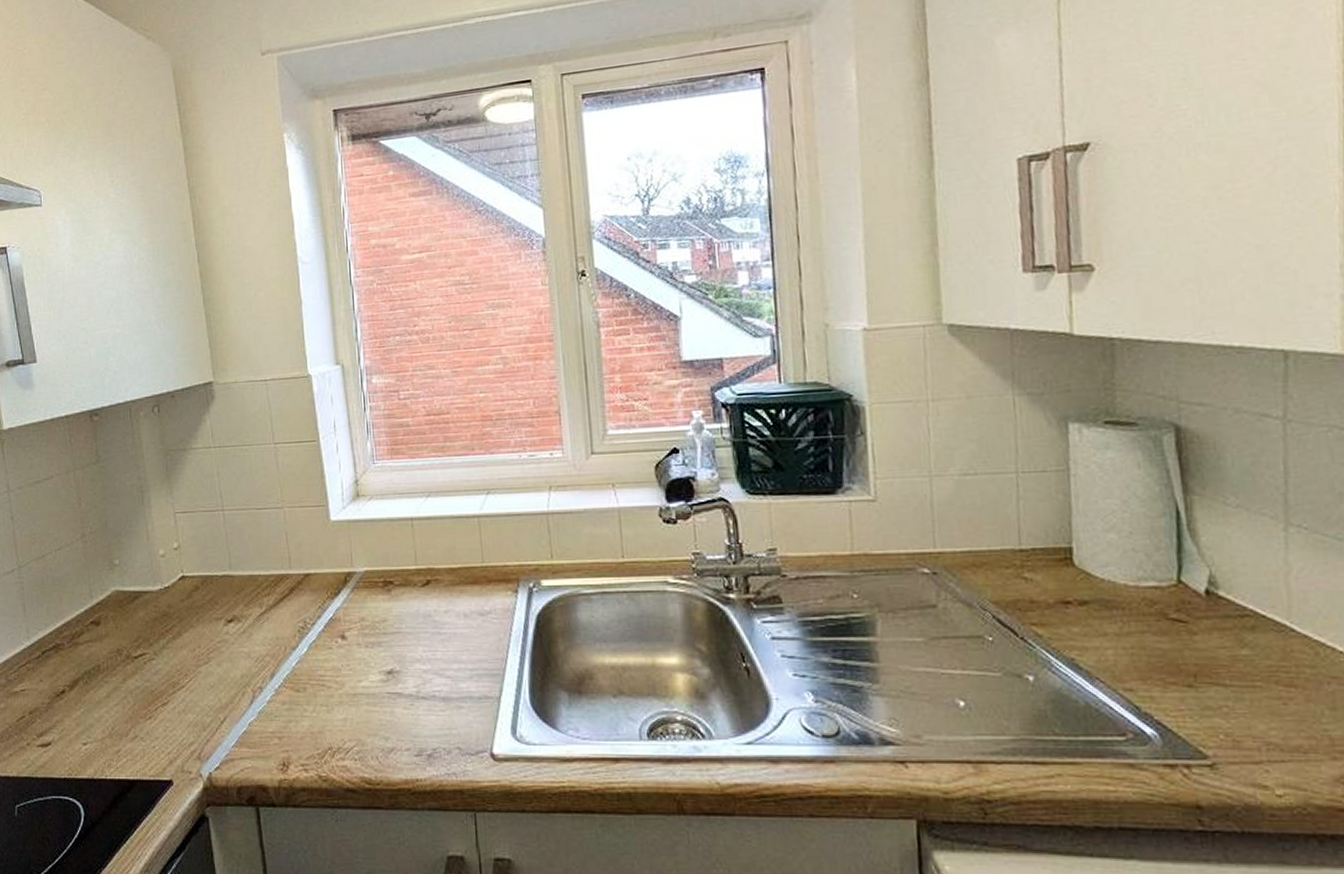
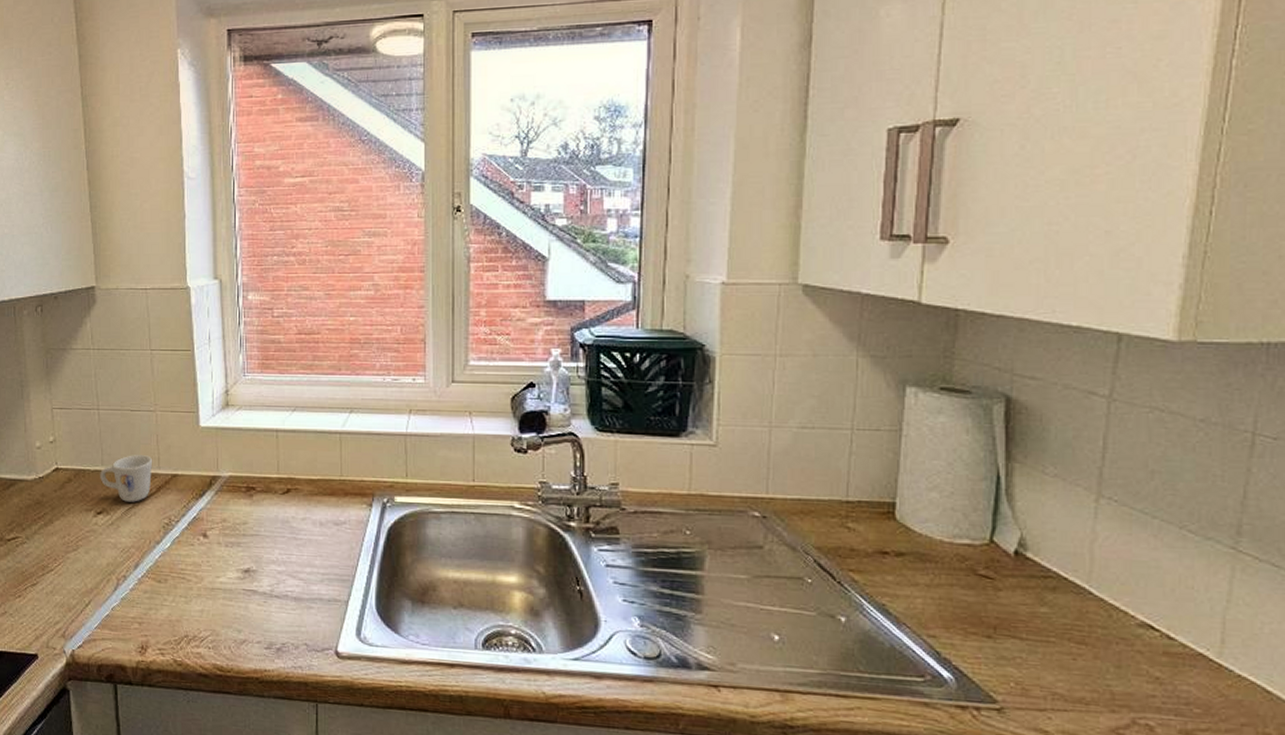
mug: none [228,555,284,607] -> present [100,455,153,502]

